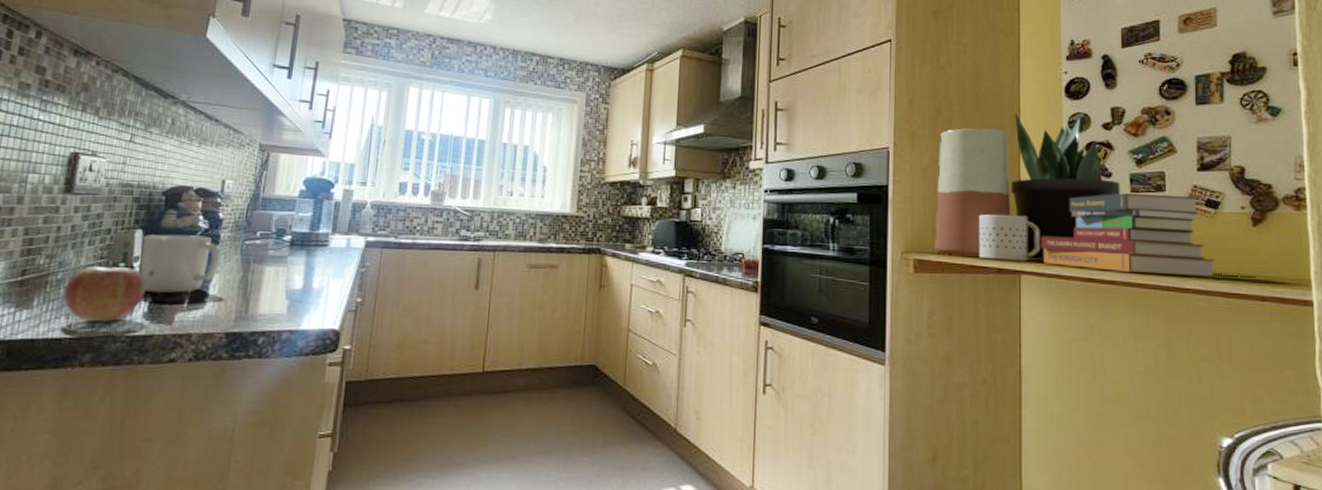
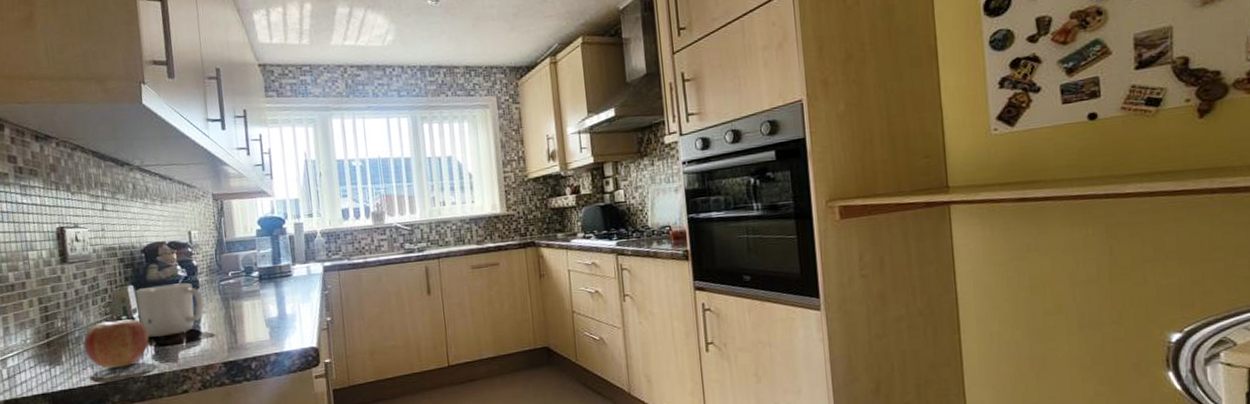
vase: present [934,127,1011,258] -> none [854,61,935,198]
mug: present [978,214,1040,261] -> none [901,145,969,195]
planter: present [1011,113,1120,261] -> none [931,36,1051,190]
books: present [1042,193,1215,277] -> none [969,97,1159,191]

